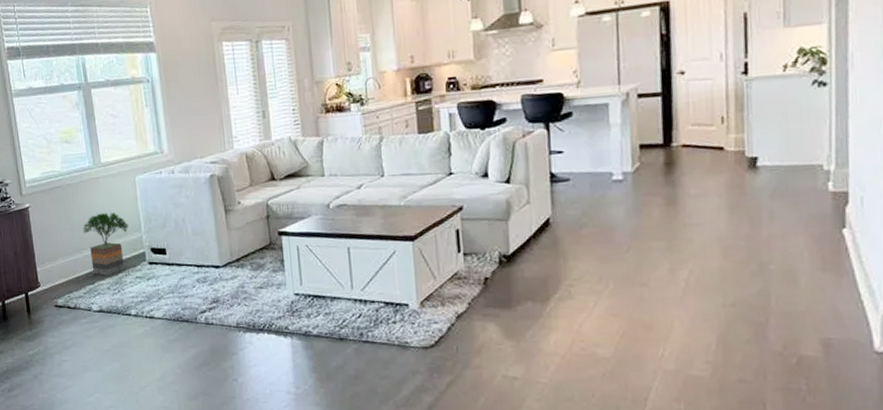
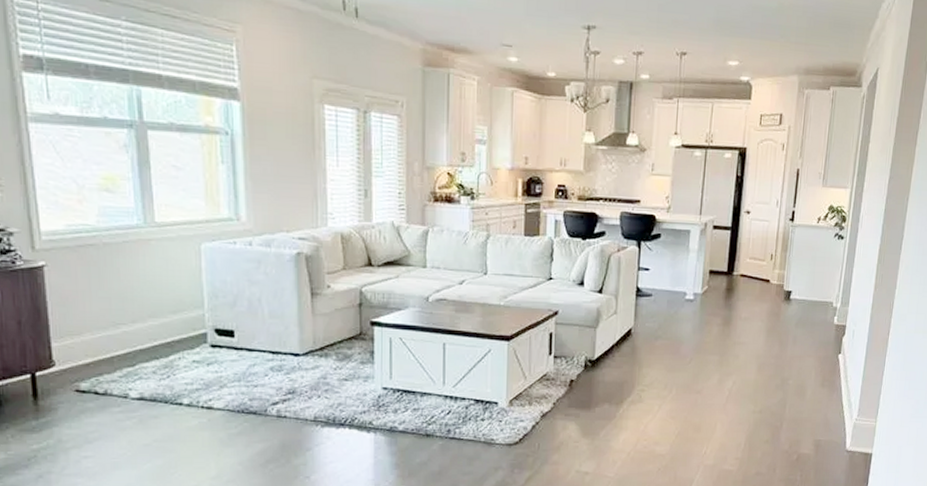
potted tree: present [82,212,129,275] -> none [123,282,187,357]

